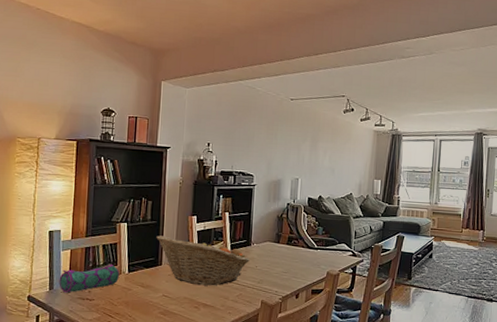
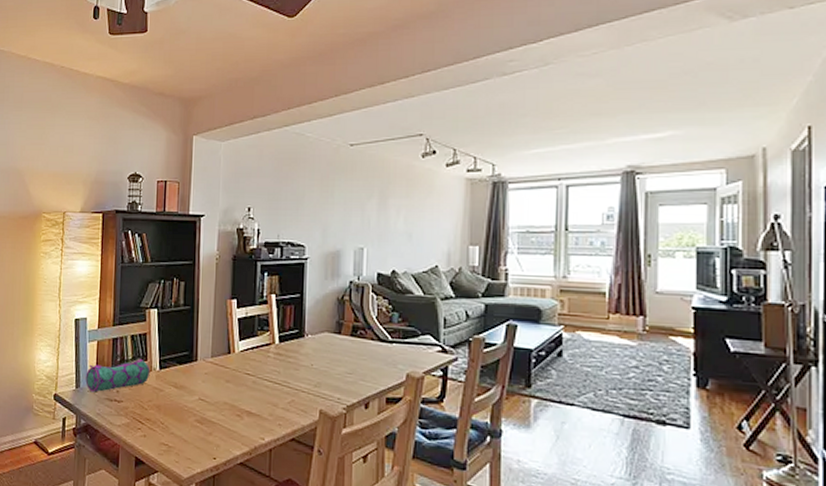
fruit basket: present [156,235,249,286] -> none [190,324,303,389]

